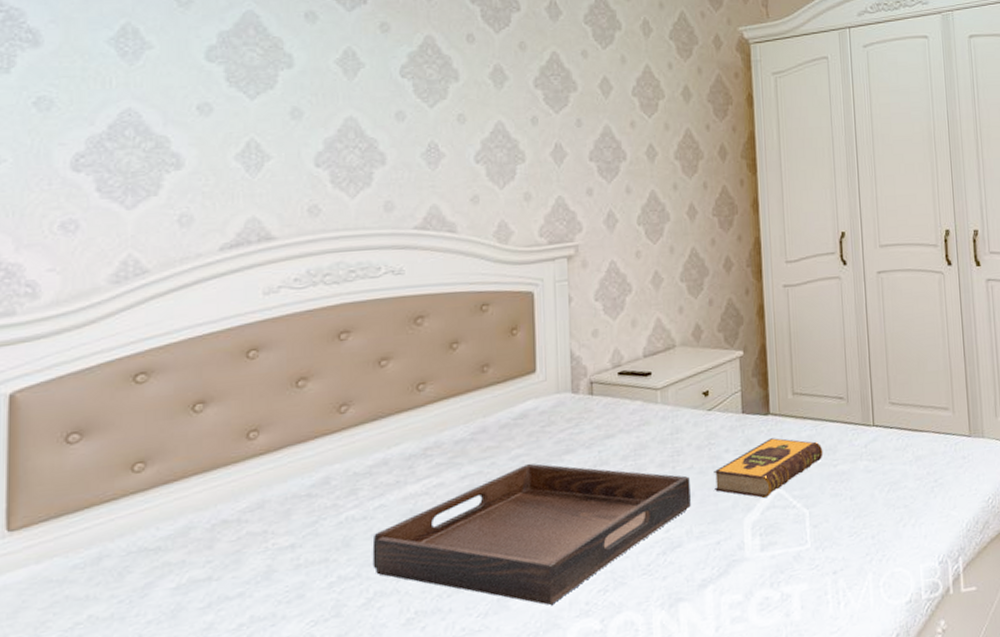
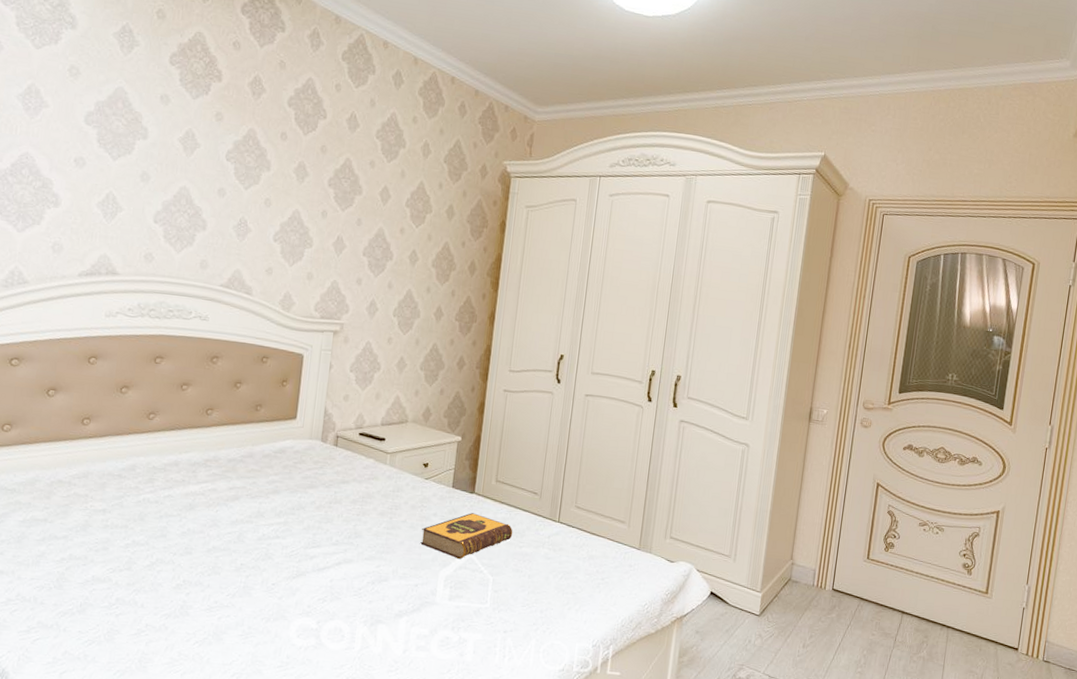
serving tray: present [372,463,691,605] -> none [158,489,402,600]

